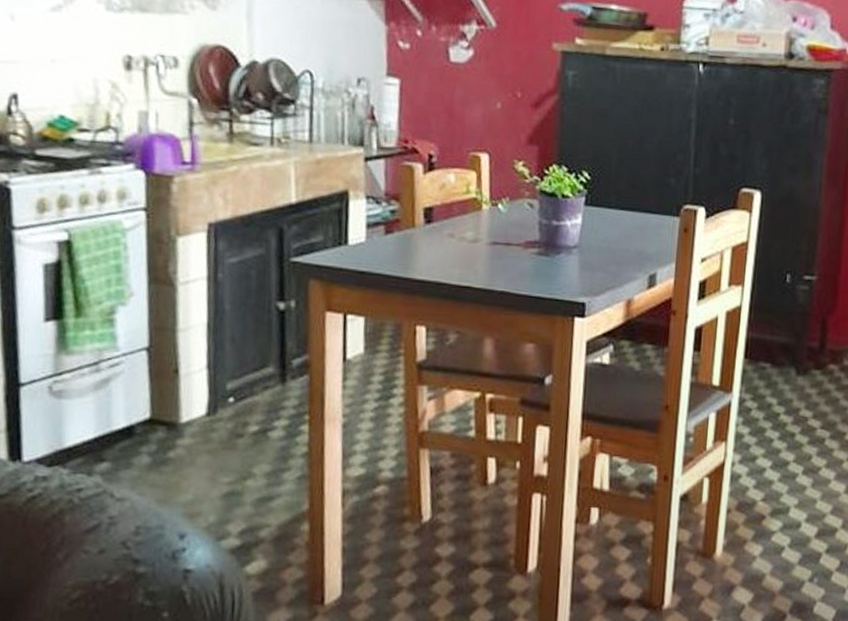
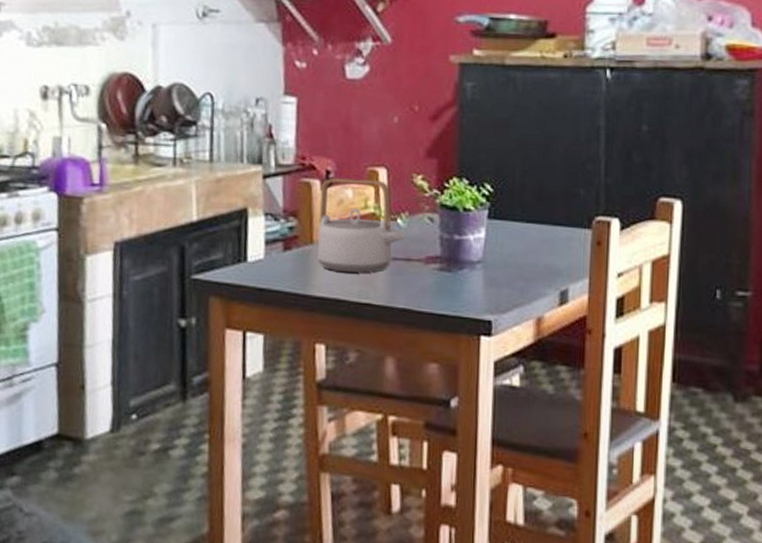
teapot: none [419,162,506,257] -> present [317,178,406,273]

